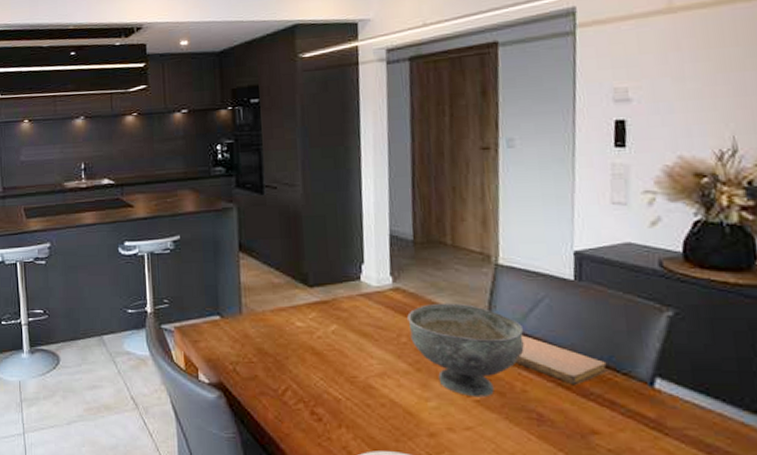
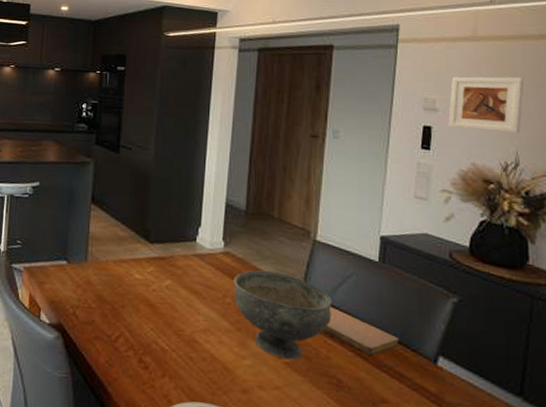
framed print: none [645,49,738,119] -> present [448,76,525,134]

